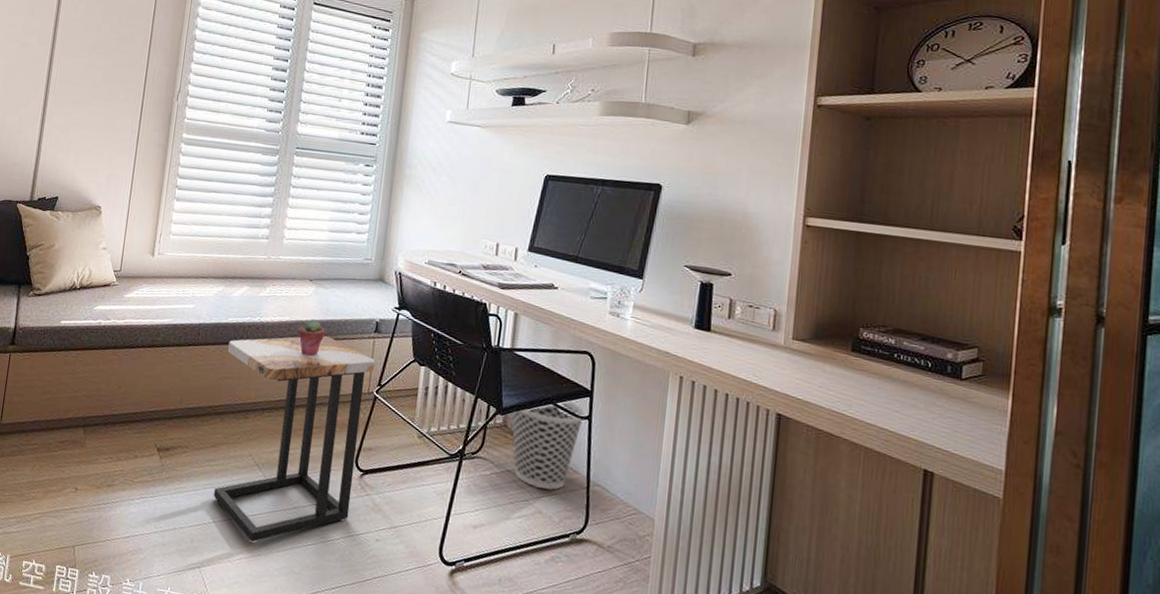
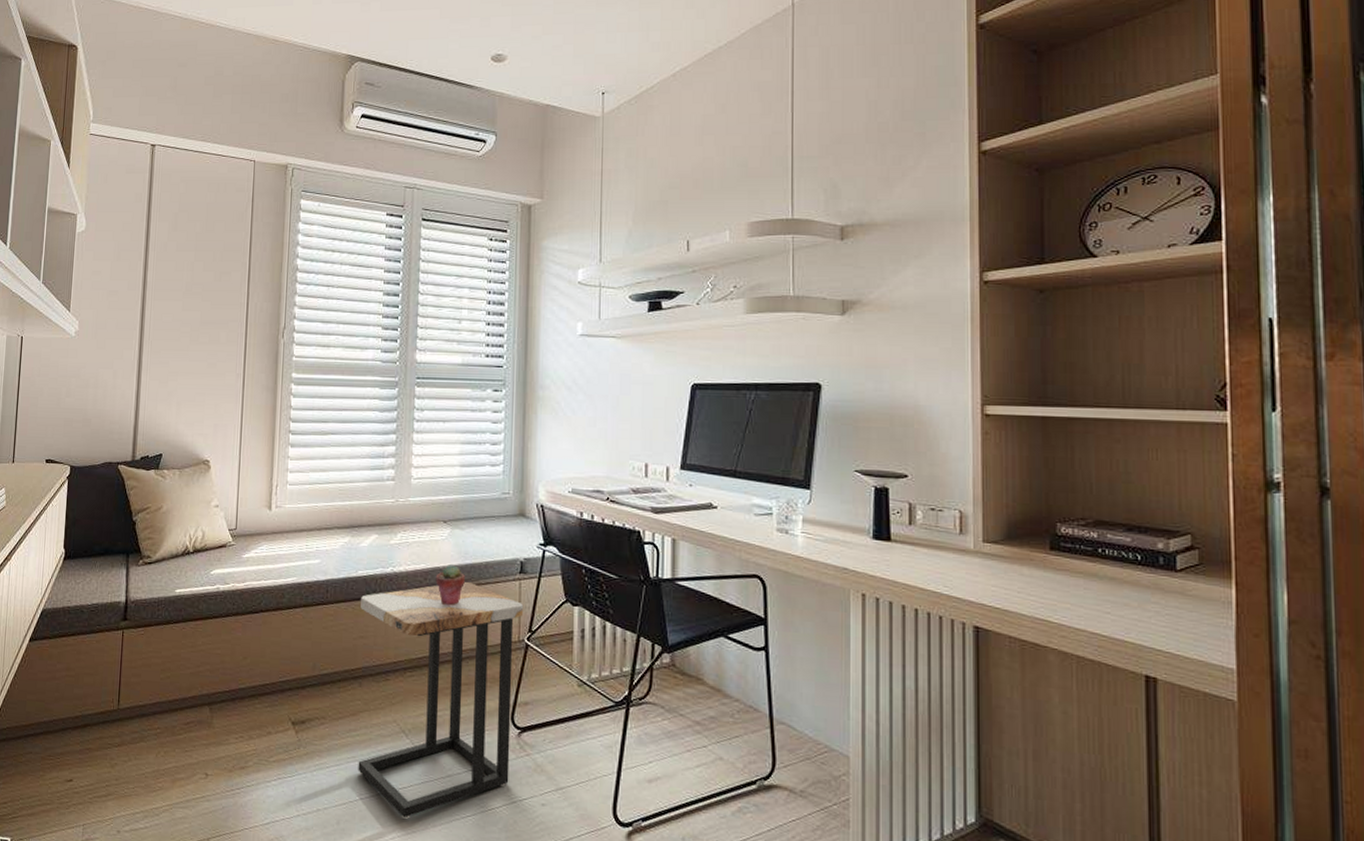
wastebasket: present [511,401,585,490] -> none [679,632,760,733]

